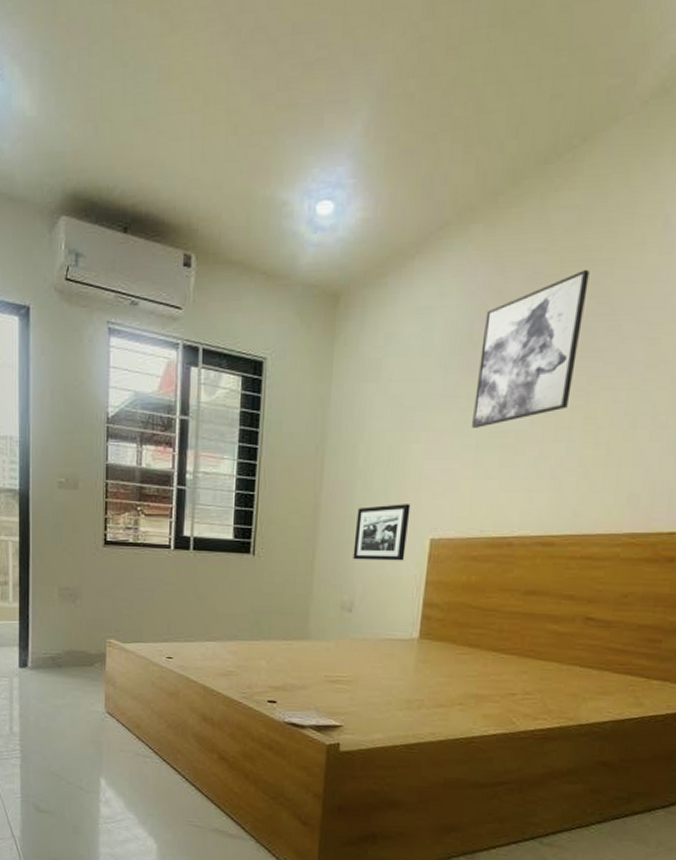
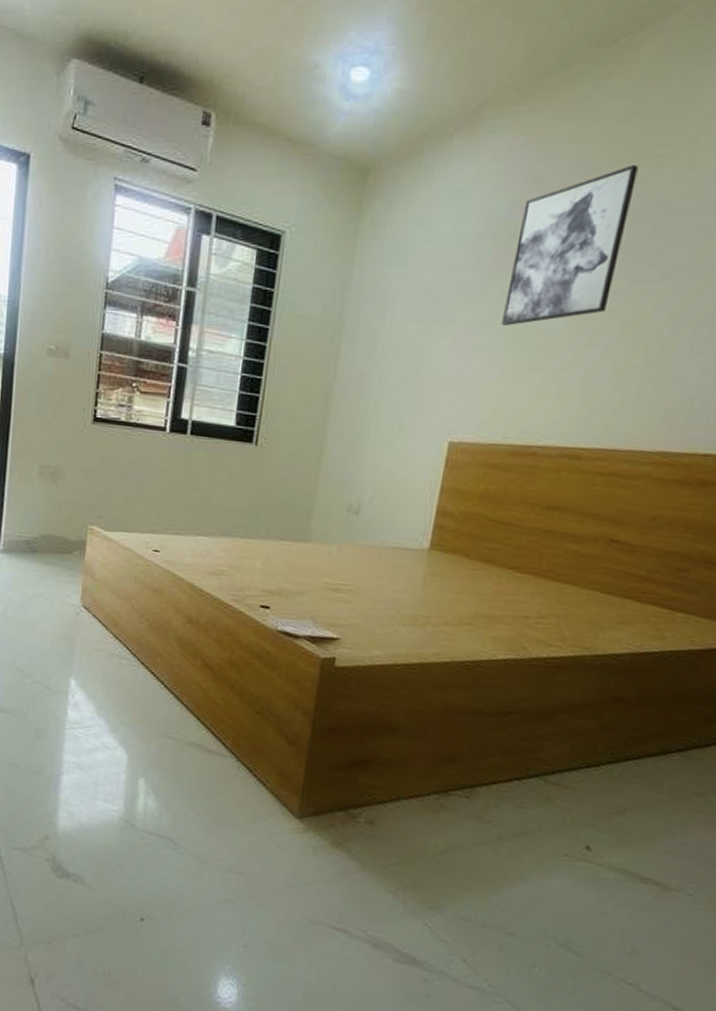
picture frame: present [353,504,411,561] -> none [363,401,431,464]

